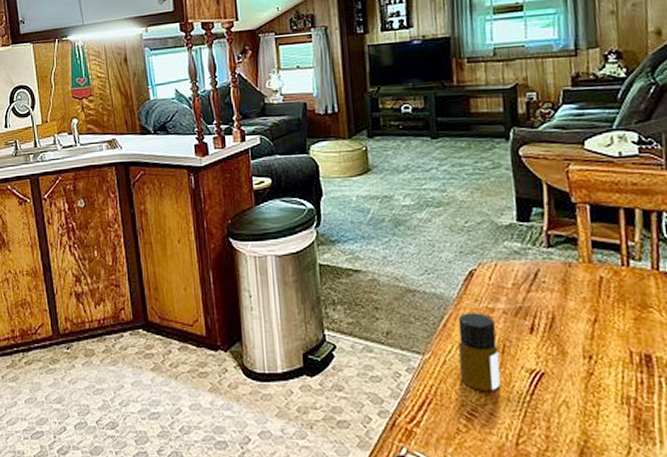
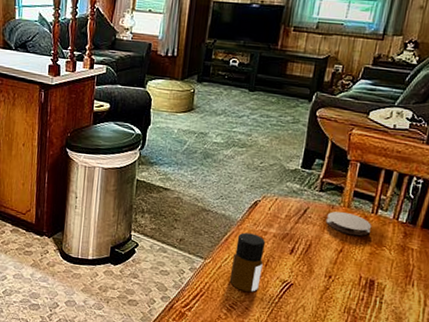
coaster: none [564,270,628,297] -> present [326,211,372,236]

